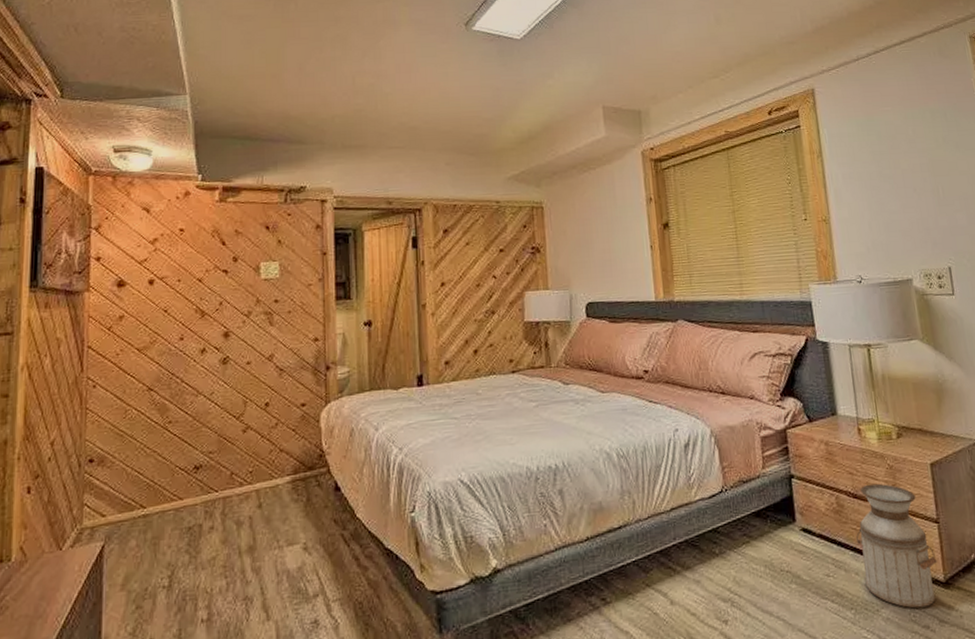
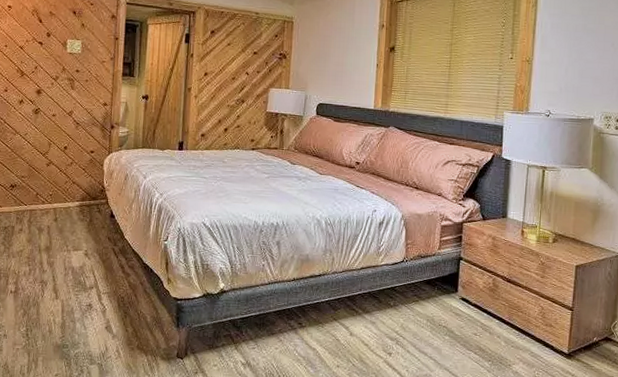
planter: present [855,483,938,609] -> none [503,273,565,369]

